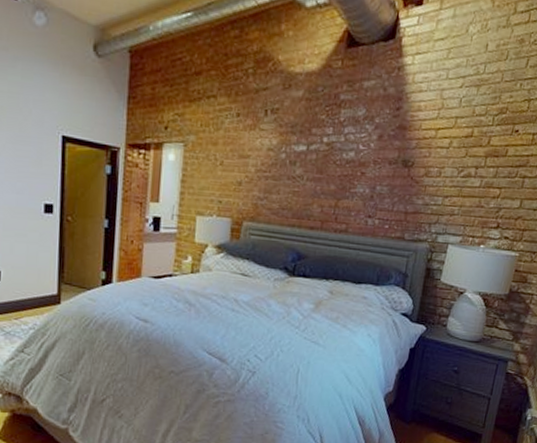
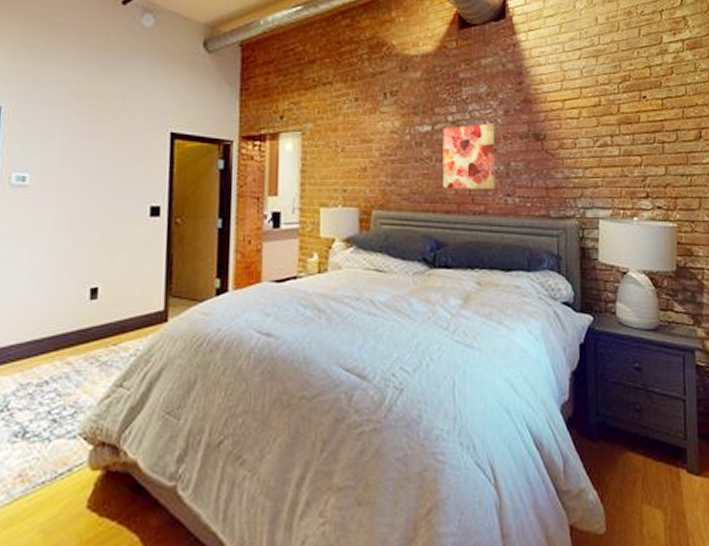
wall art: none [310,147,367,211] -> present [442,123,495,190]

